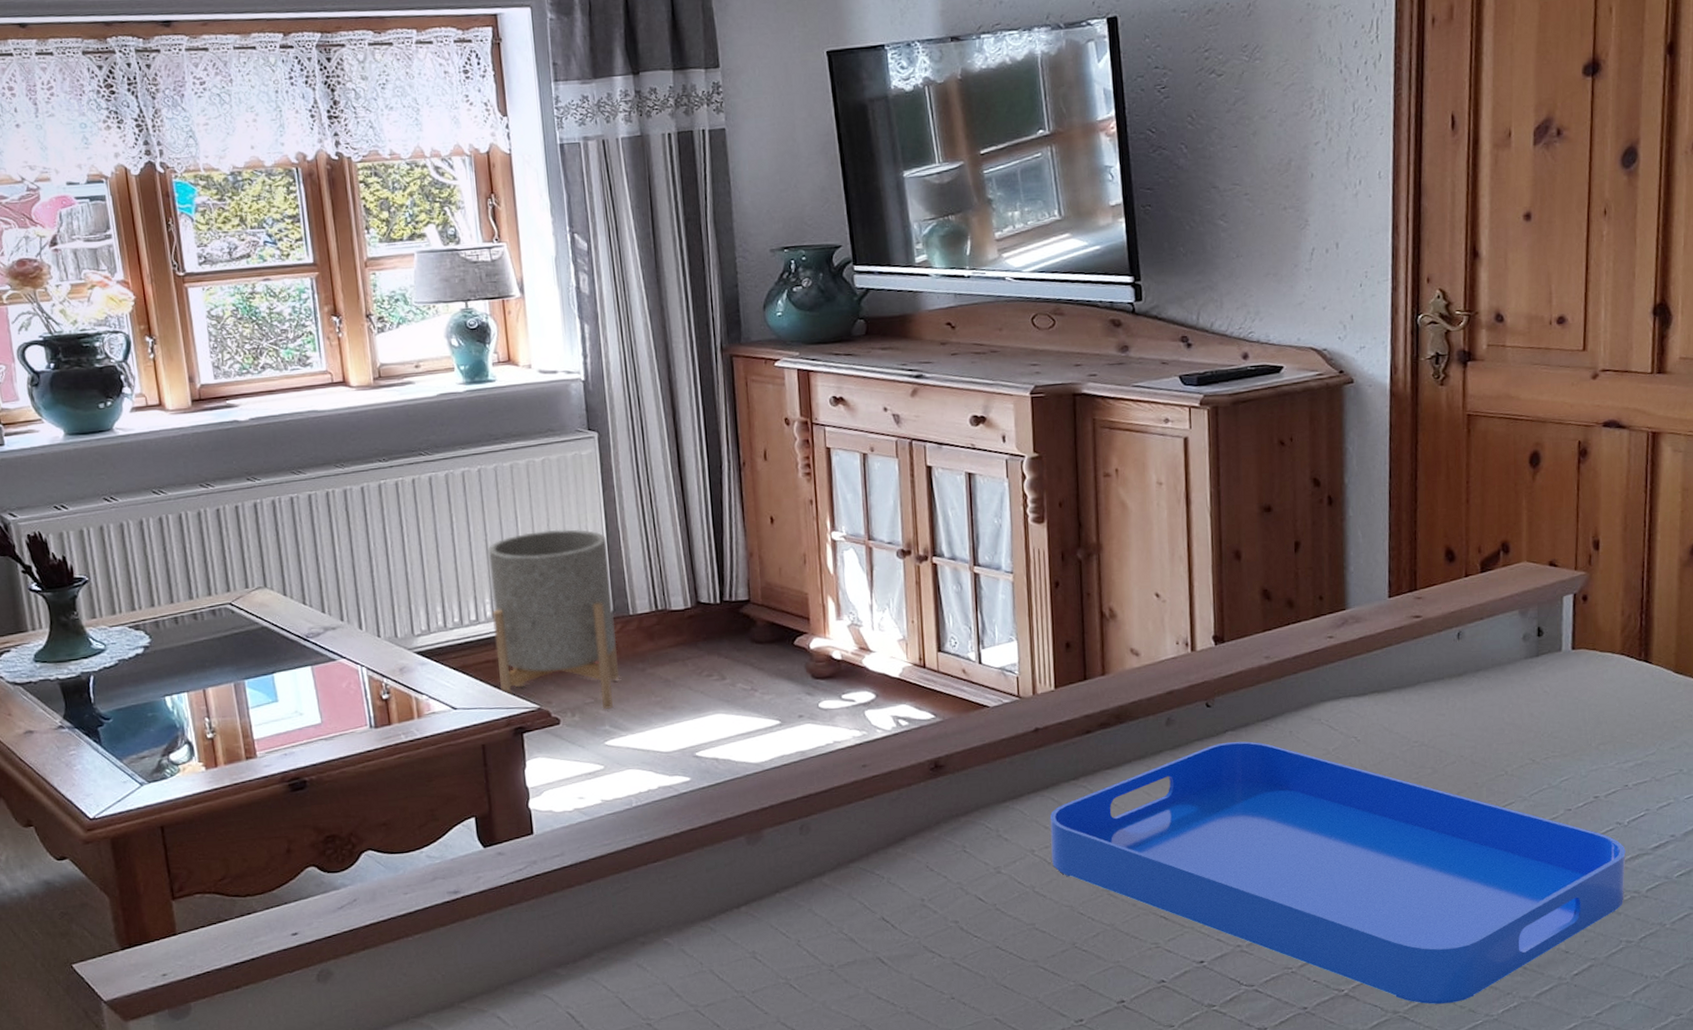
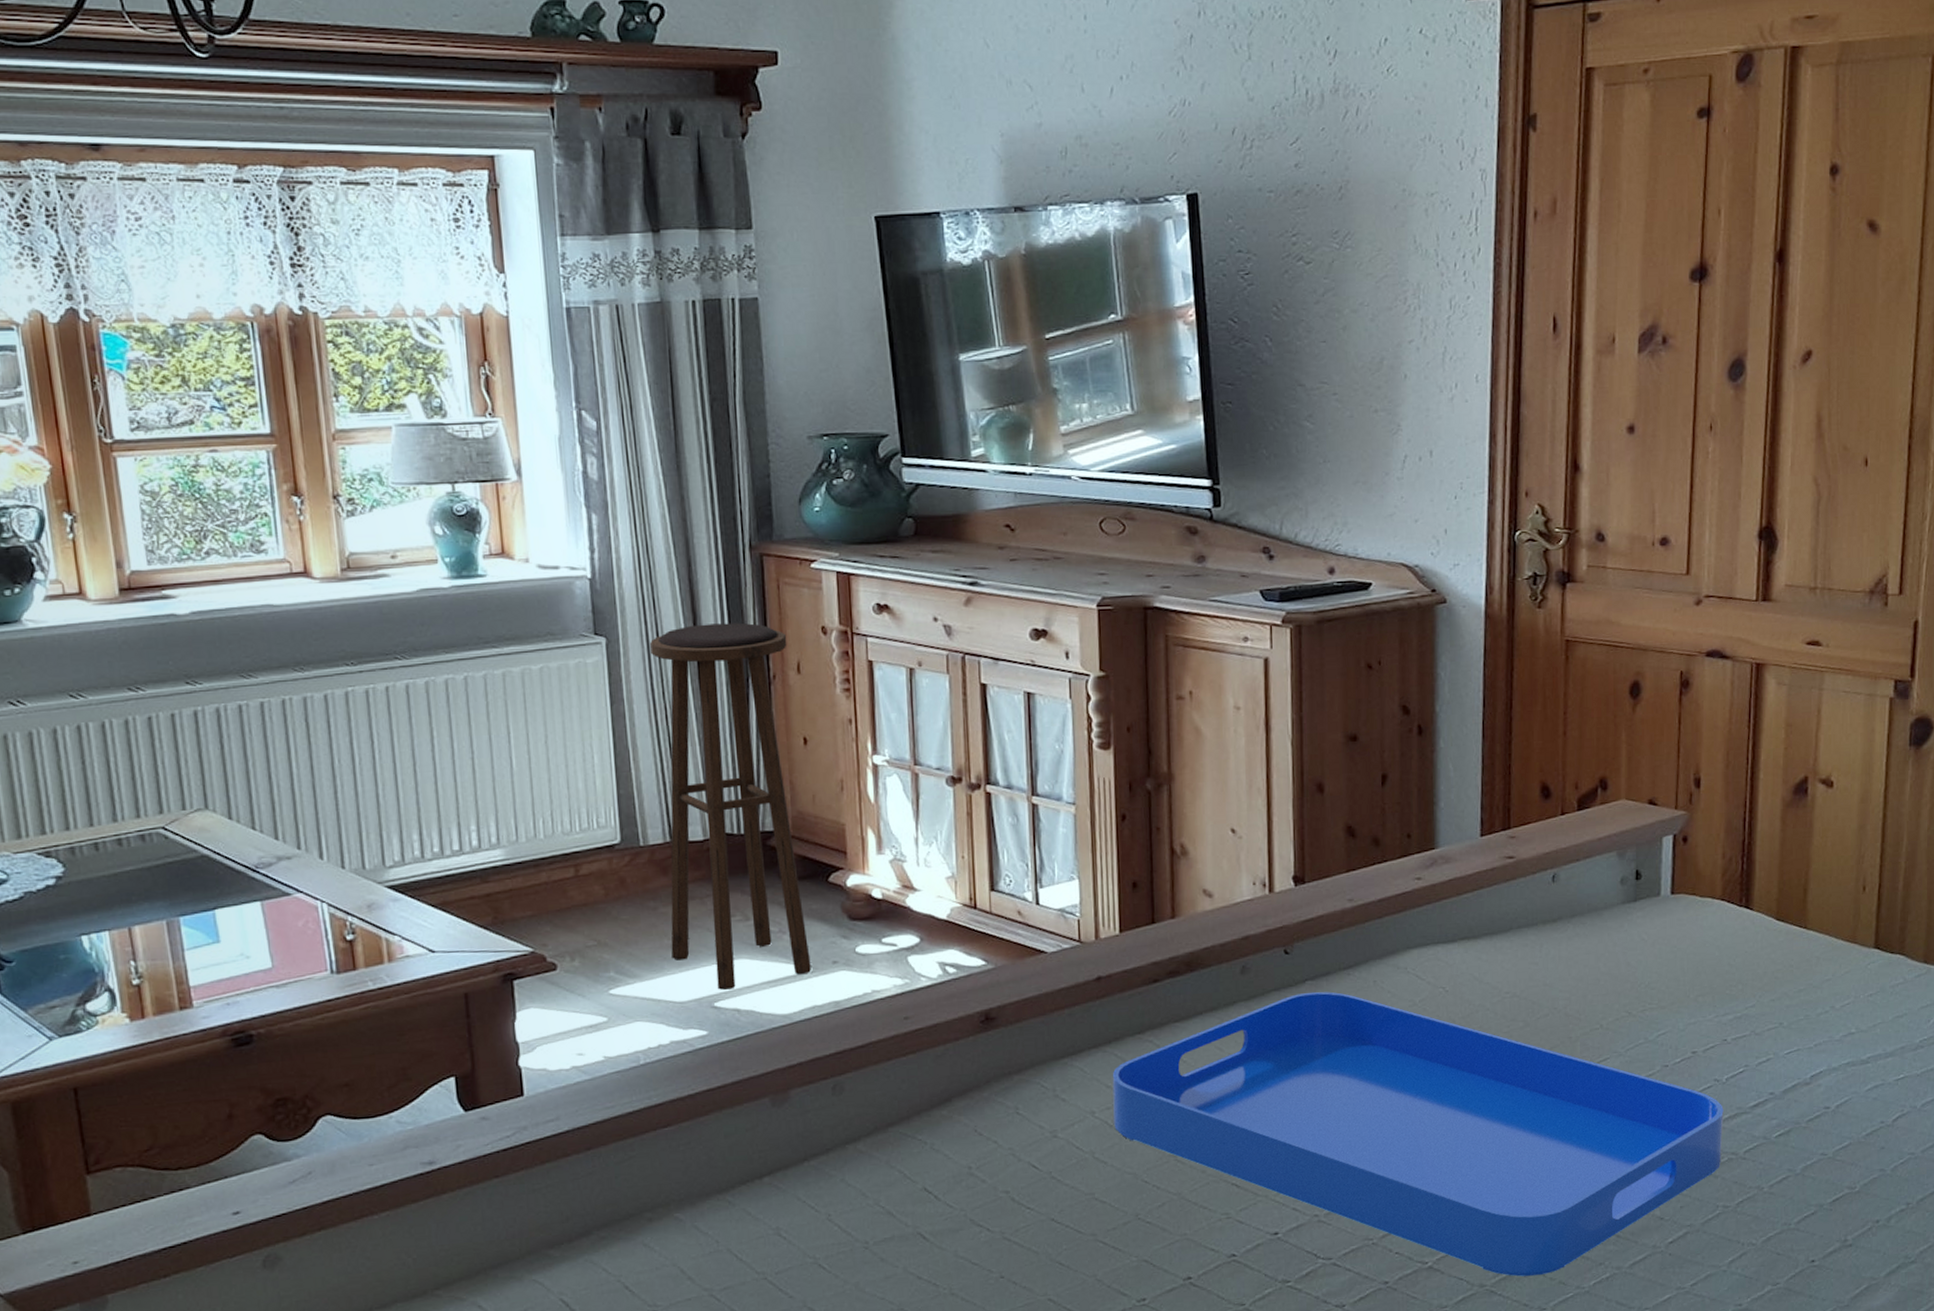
planter: present [488,529,619,709] -> none [474,747,626,953]
stool: none [636,416,780,741] -> present [650,622,811,990]

